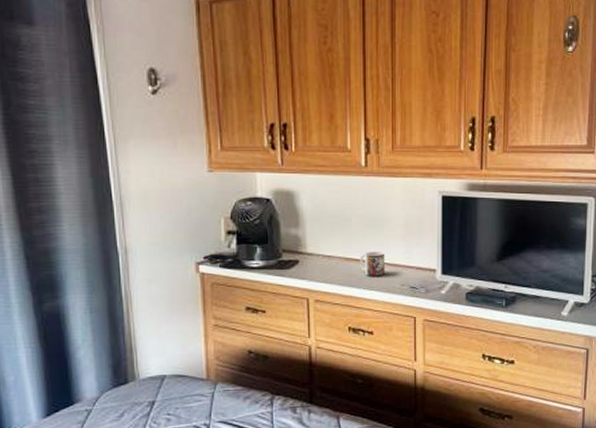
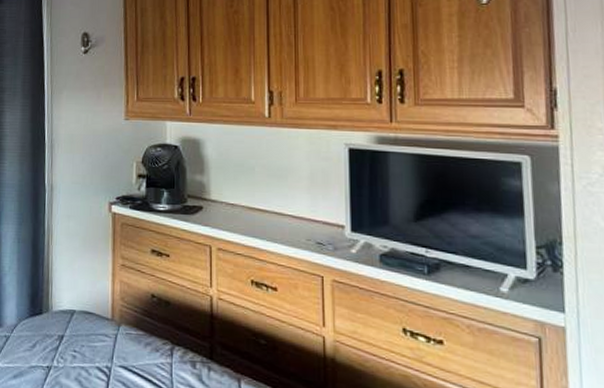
mug: present [359,251,386,277] -> none [262,201,290,230]

